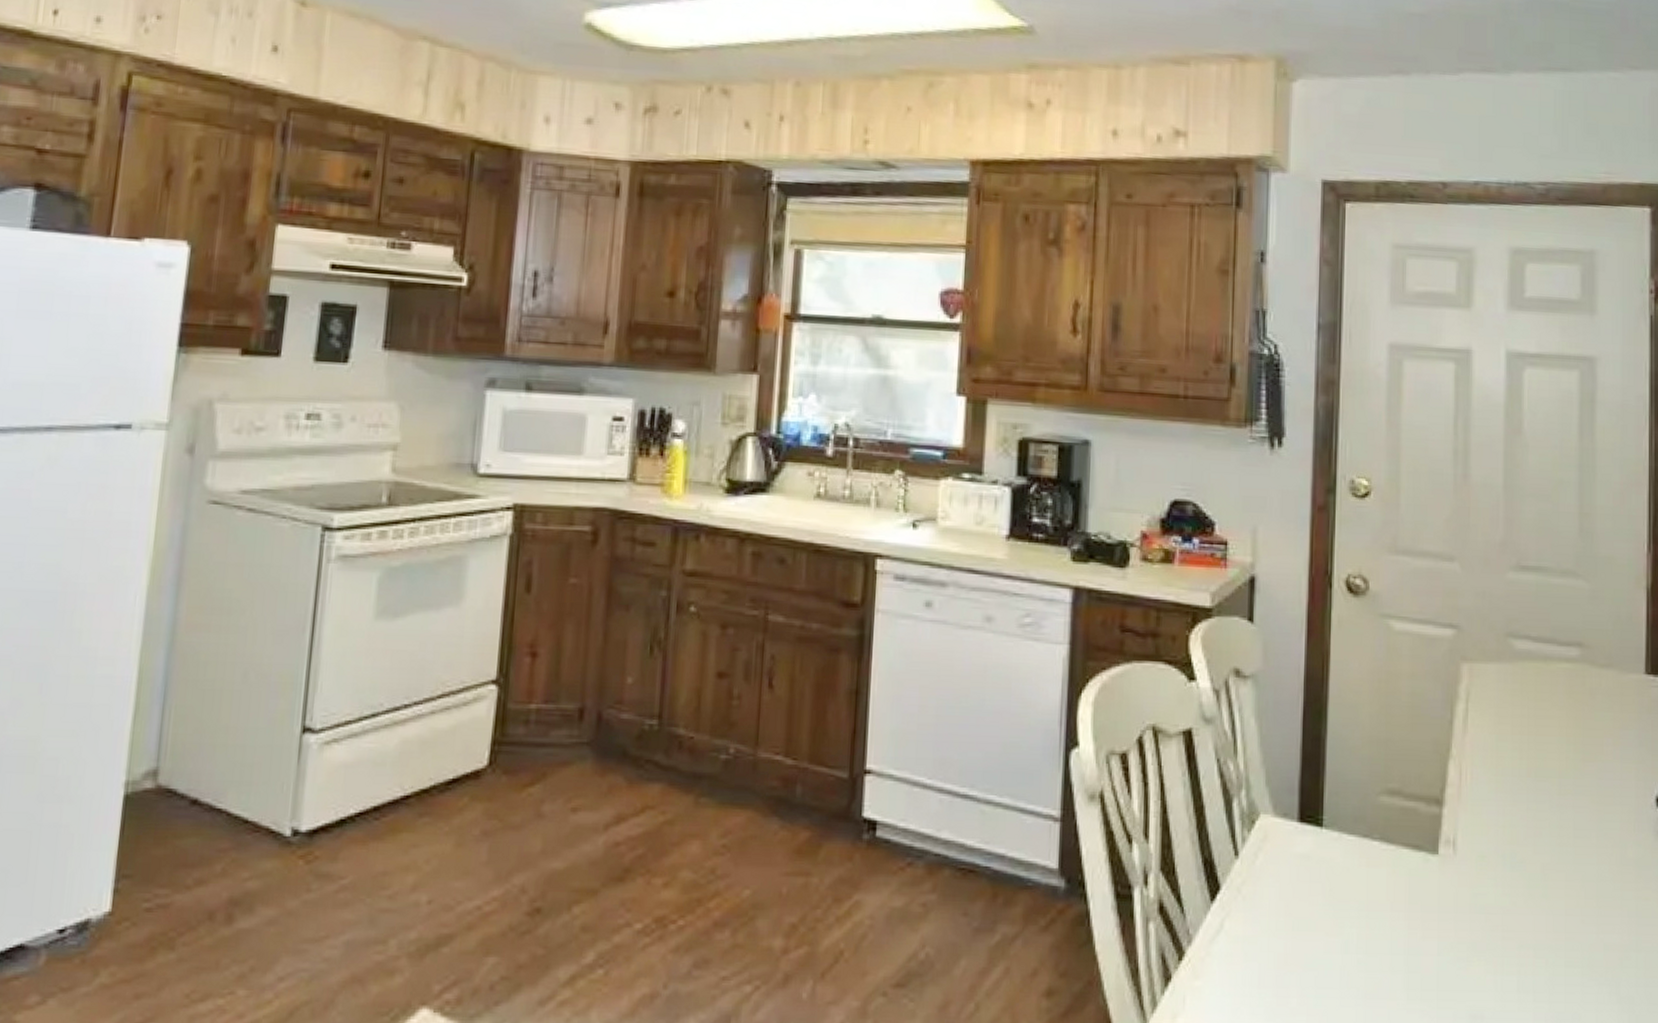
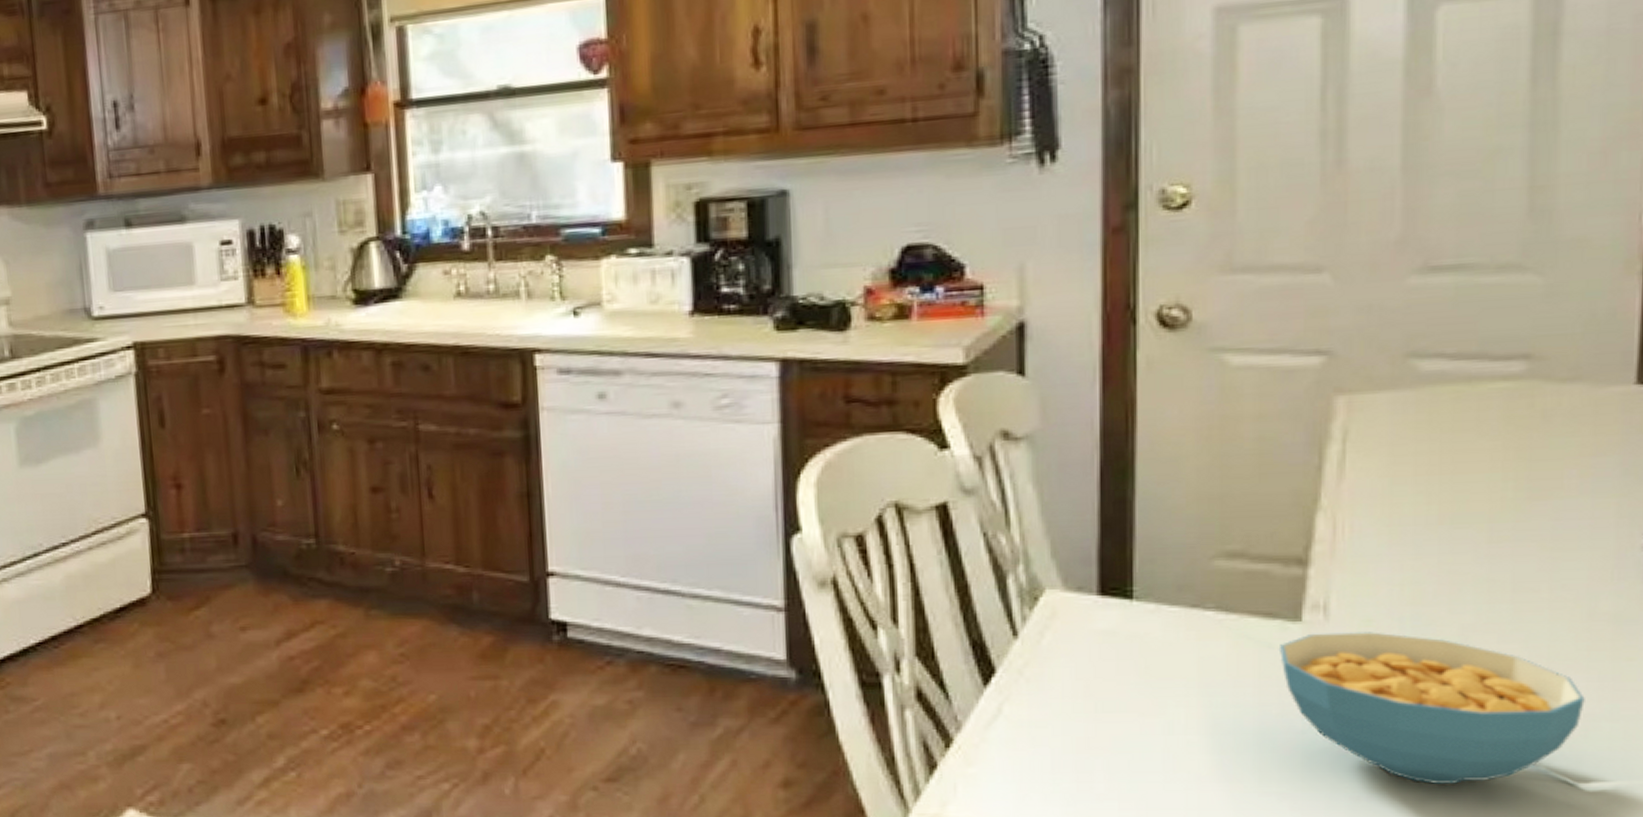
cereal bowl: none [1422,865,1620,1004] -> present [1278,632,1585,784]

